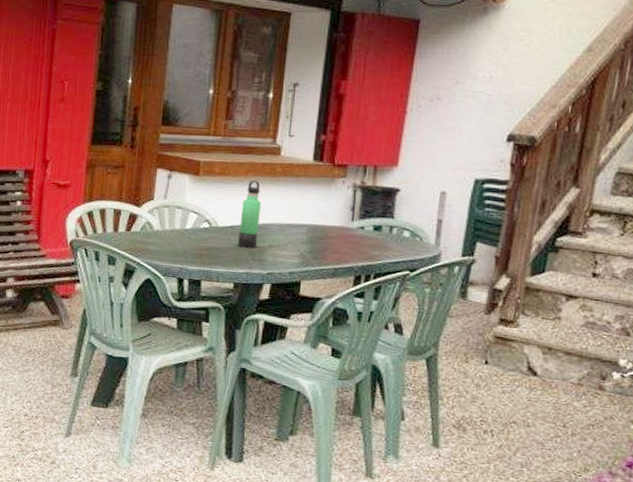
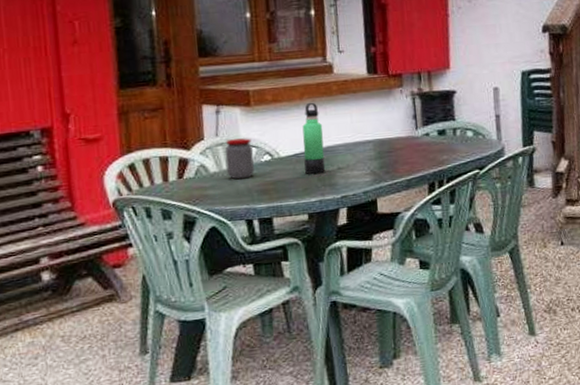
jar: none [168,203,195,241] -> present [224,138,254,179]

